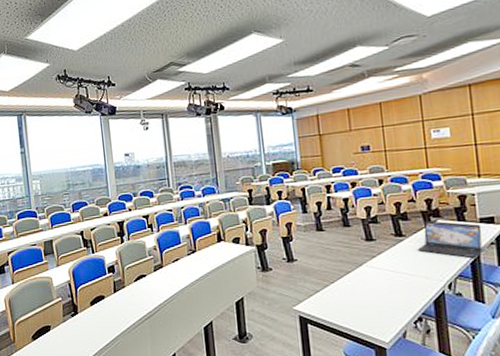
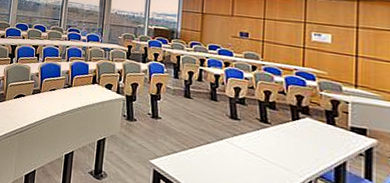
laptop: present [417,220,482,259] -> none [281,115,352,165]

